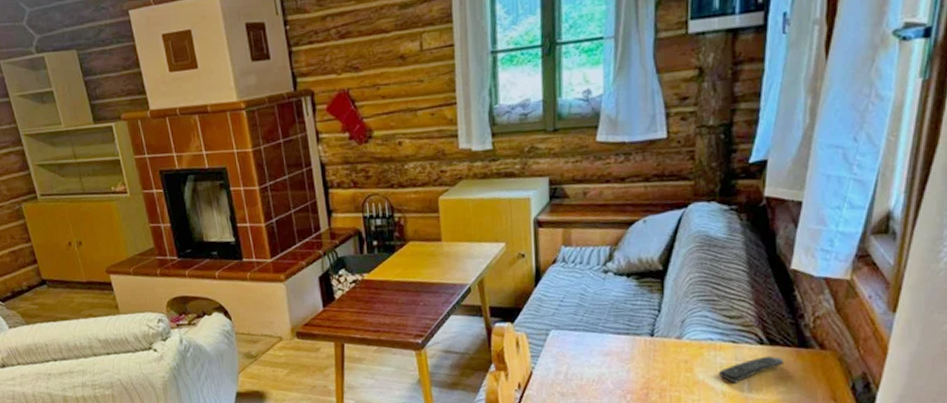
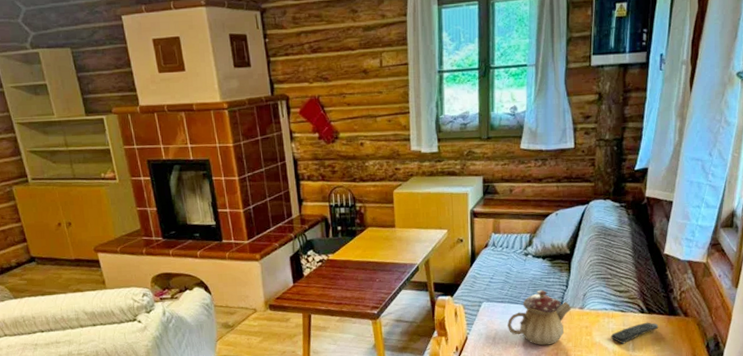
teapot: none [581,315,666,384] -> present [506,290,572,346]

